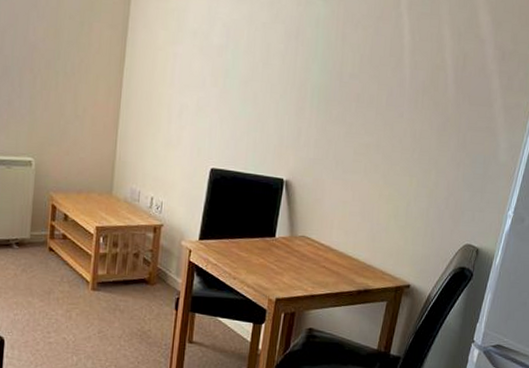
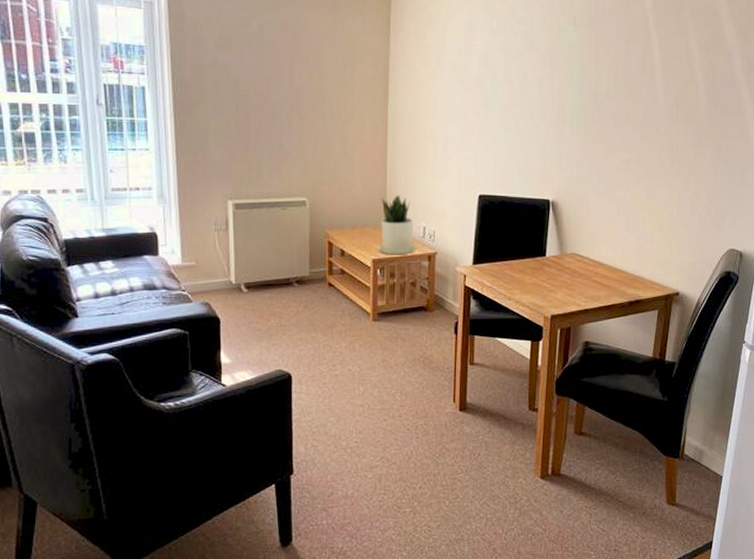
planter: none [103,161,142,225] -> present [378,194,416,255]

